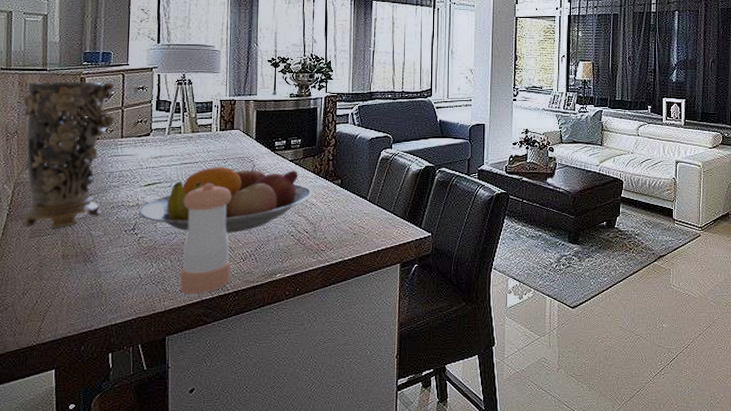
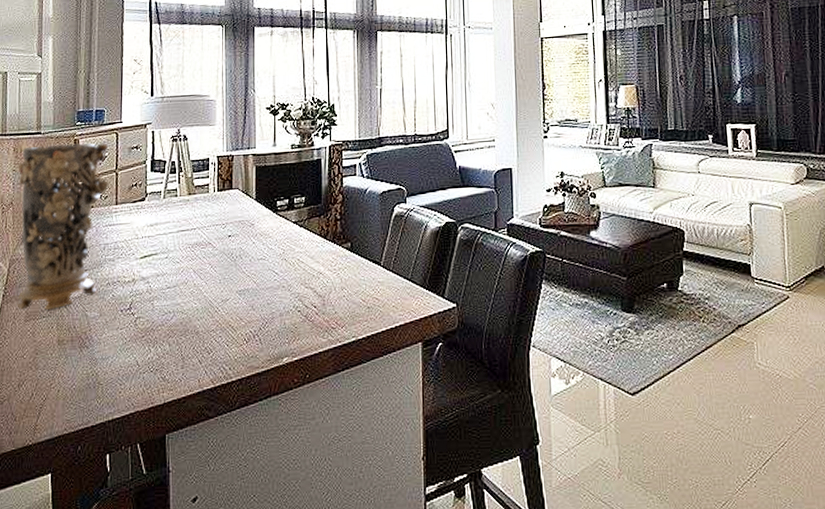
fruit bowl: present [138,163,313,233] -> none [135,227,320,310]
pepper shaker: present [180,183,232,295] -> none [179,252,233,384]

